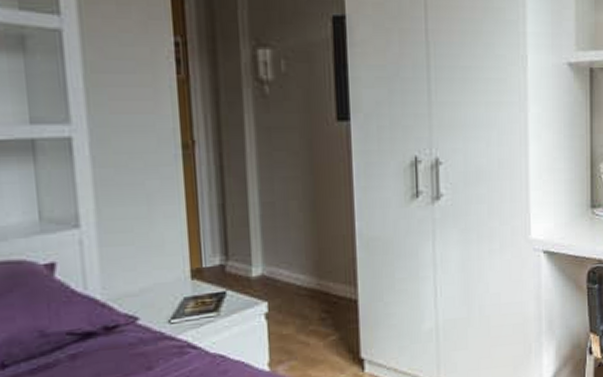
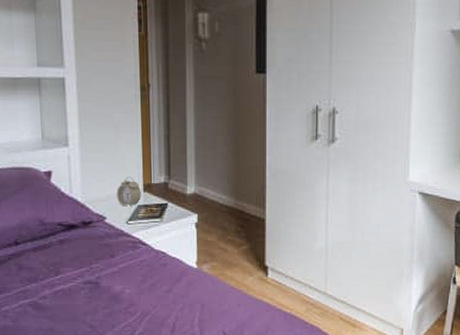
alarm clock: none [153,261,188,301] -> present [117,177,141,207]

